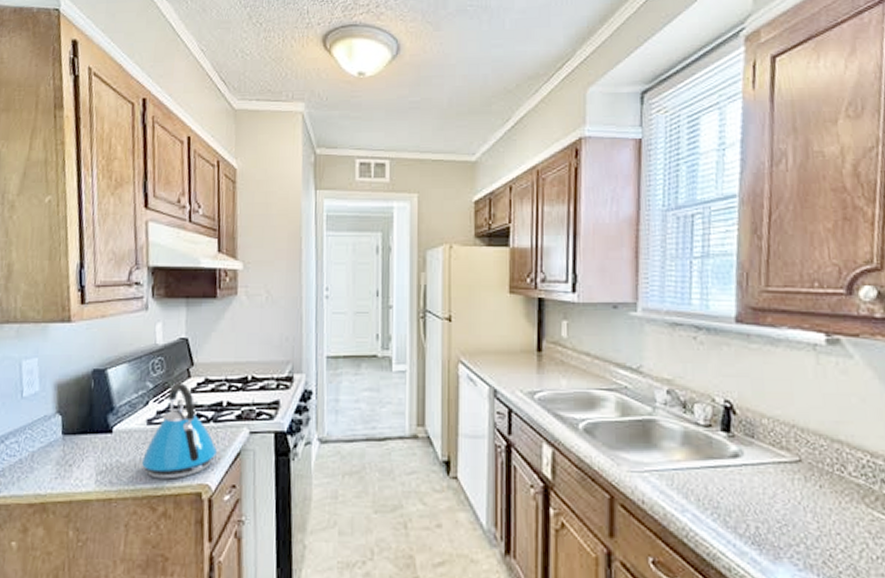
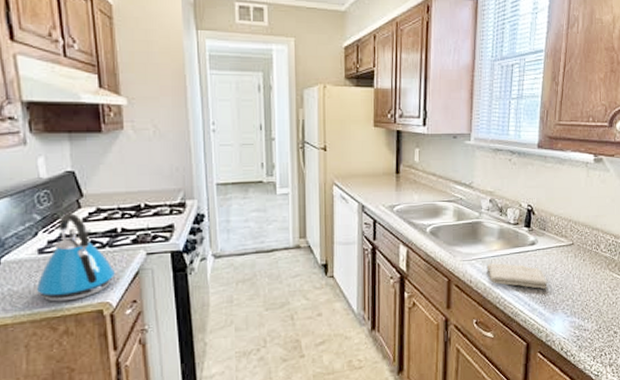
washcloth: none [666,479,764,525] -> present [486,263,548,290]

